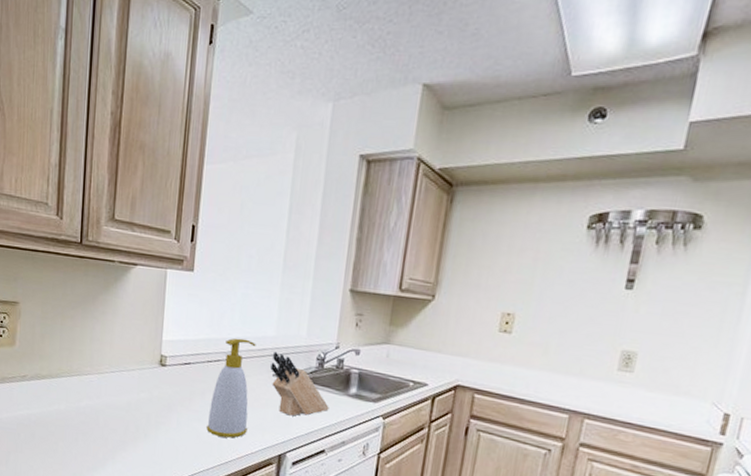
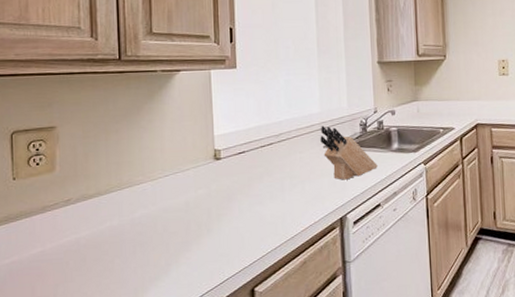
soap bottle: present [206,338,256,438] -> none [269,120,308,215]

